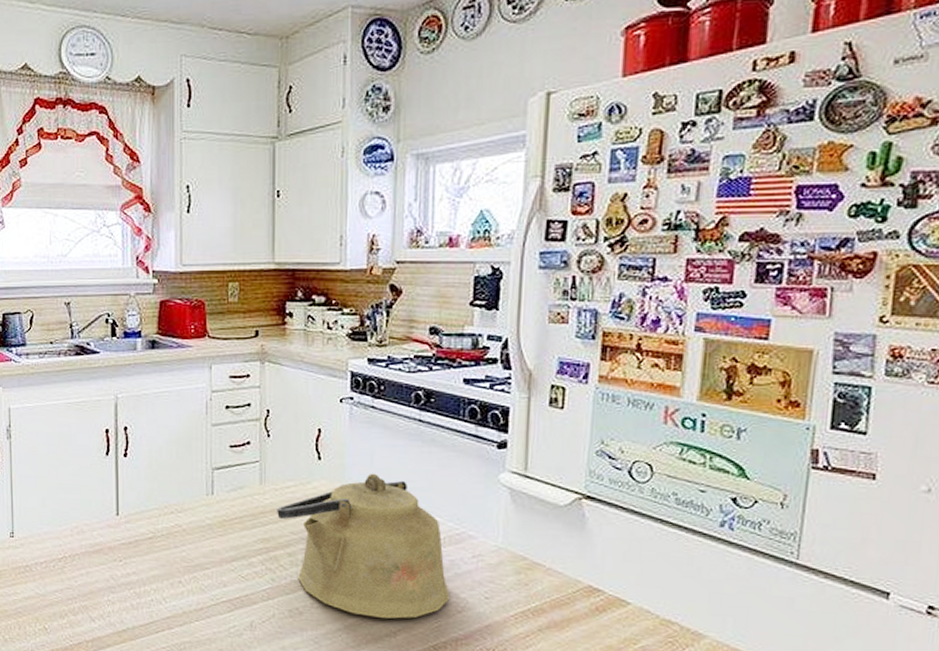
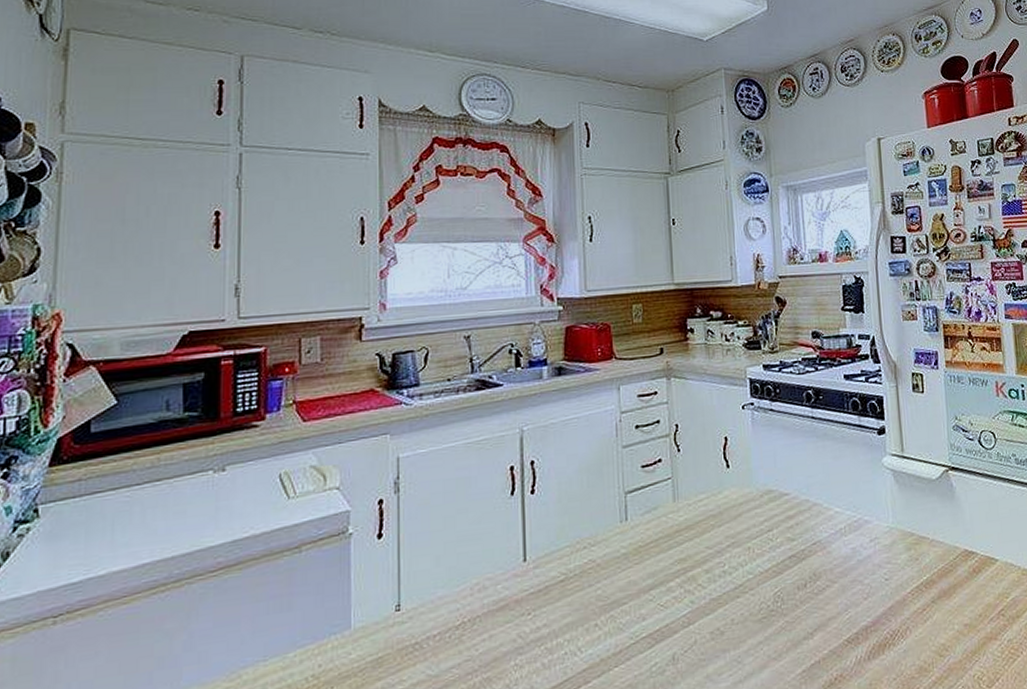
kettle: present [277,473,449,619] -> none [691,473,855,623]

